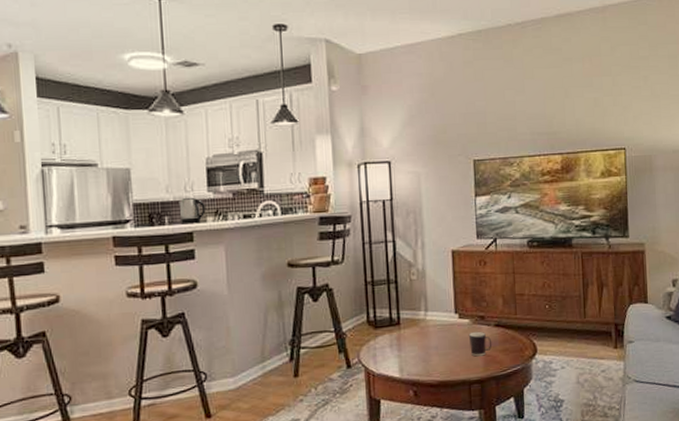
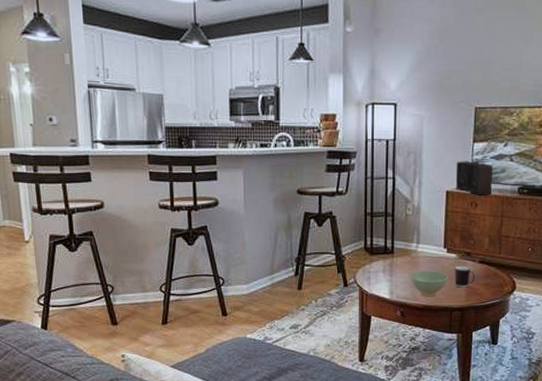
kettle: present [178,197,206,225] -> none [204,124,228,149]
bowl: none [420,340,463,371] -> present [410,270,448,297]
speaker: none [459,216,500,254] -> present [455,161,493,197]

